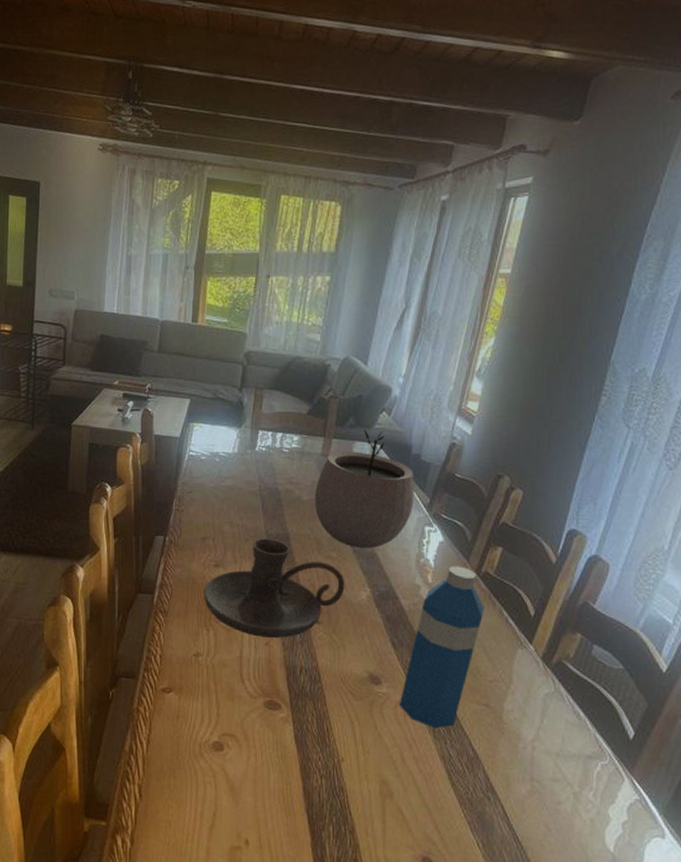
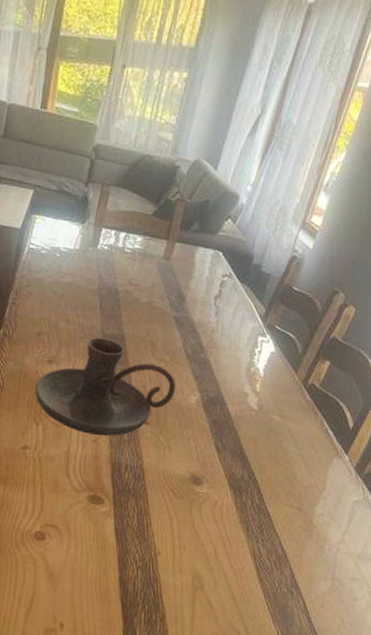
plant pot: present [315,429,414,549] -> none [152,235,253,355]
water bottle: present [400,566,485,729] -> none [218,376,307,528]

